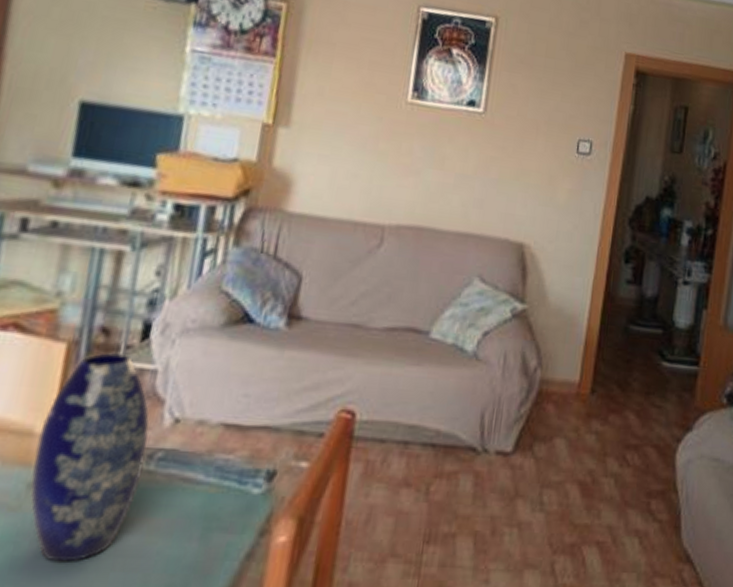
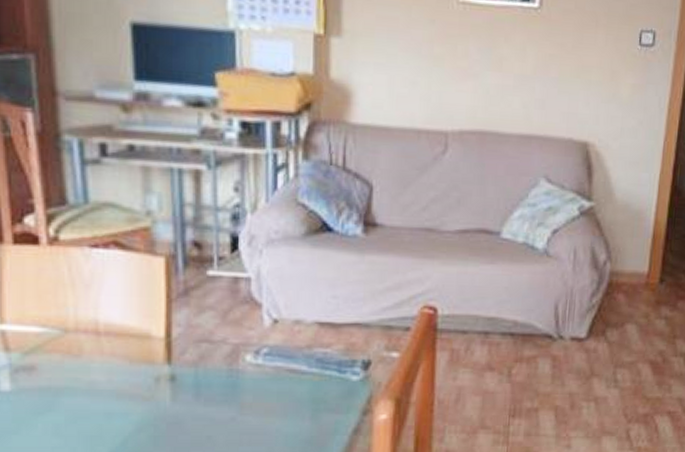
vase: present [29,352,149,562] -> none [156,263,253,440]

